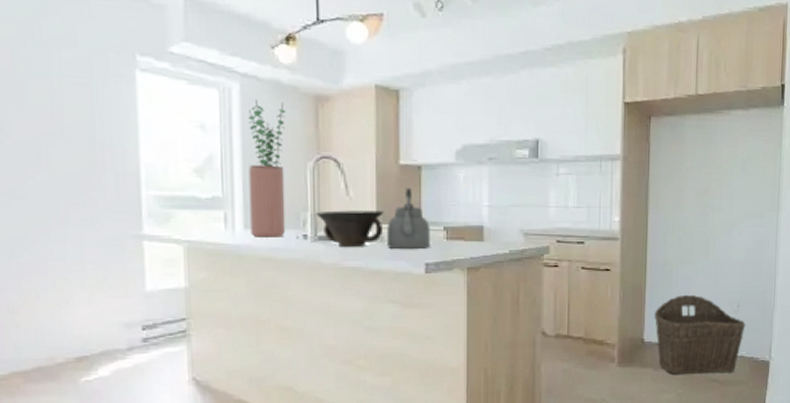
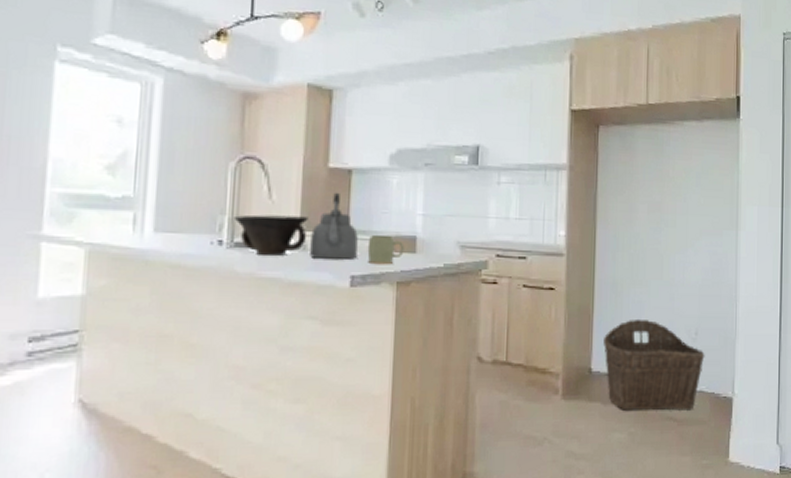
vase: present [249,100,287,237] -> none [161,95,211,243]
mug: none [439,226,473,253] -> present [367,235,405,265]

